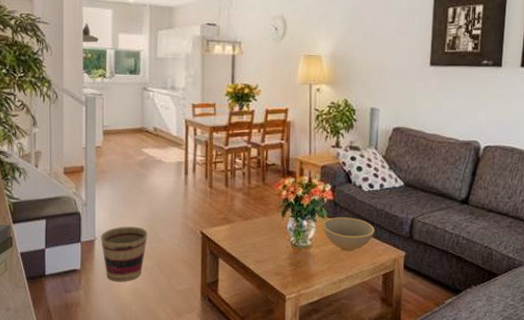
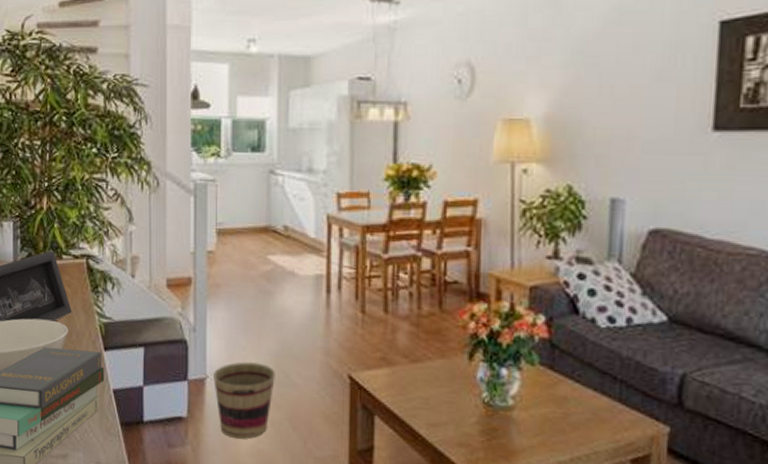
bowl: present [323,217,375,252] -> none [532,365,618,420]

